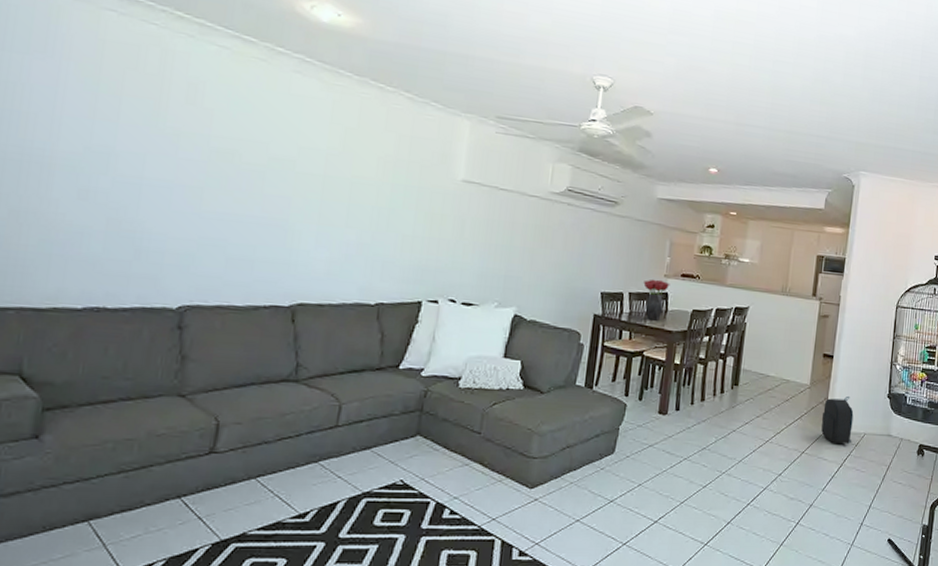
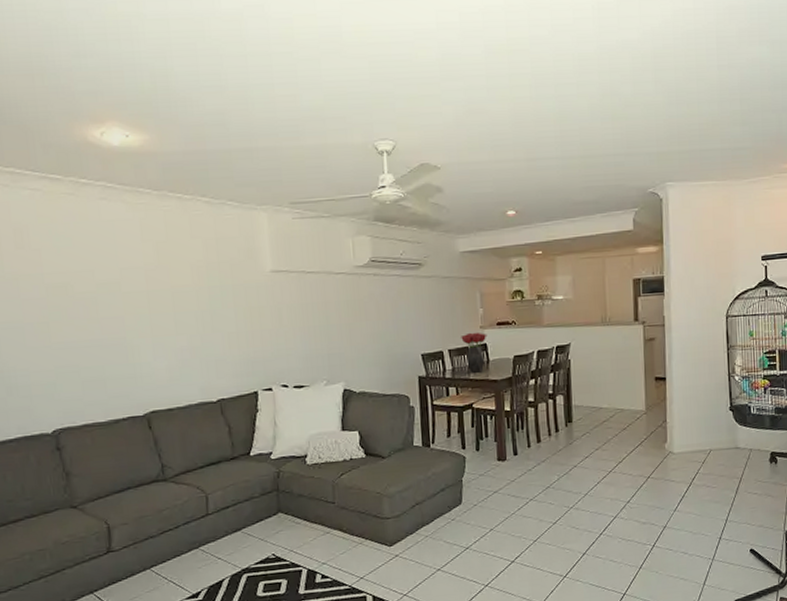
backpack: present [821,397,854,445] -> none [663,416,698,464]

